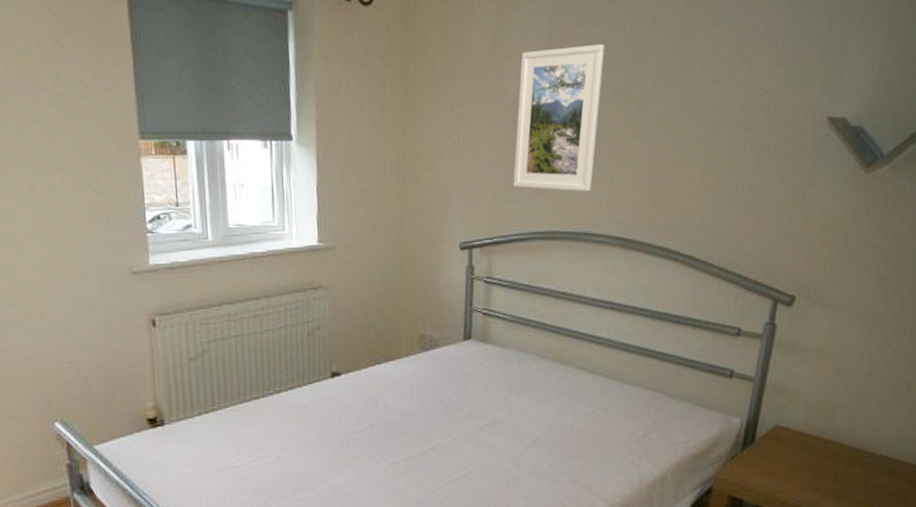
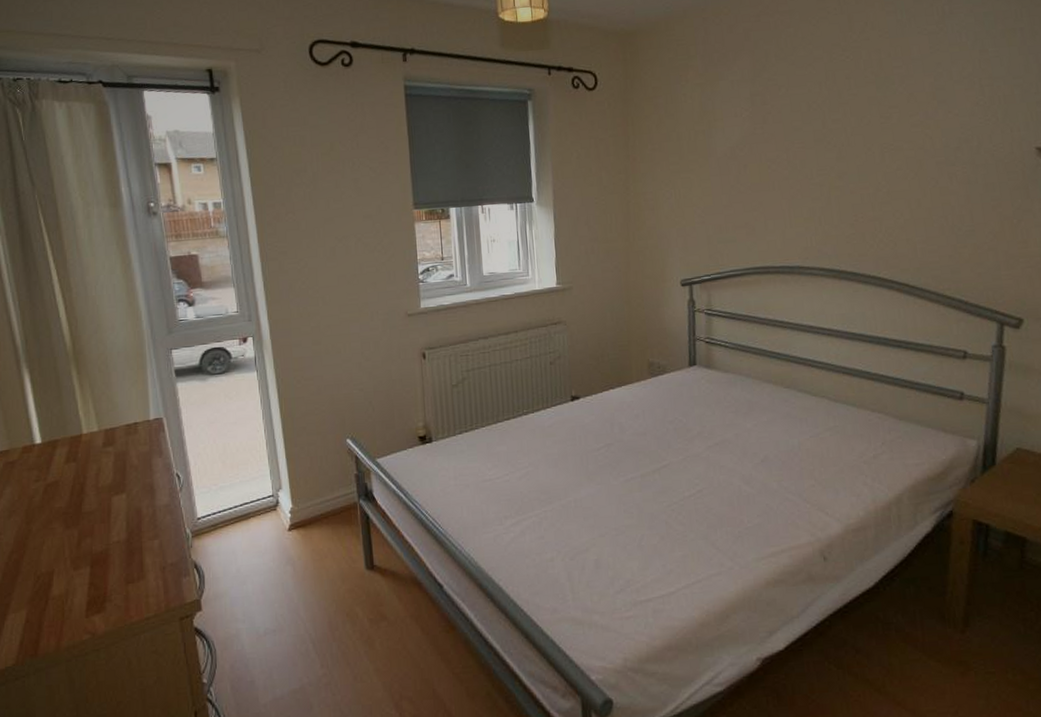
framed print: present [513,44,605,192] -> none [726,102,804,231]

